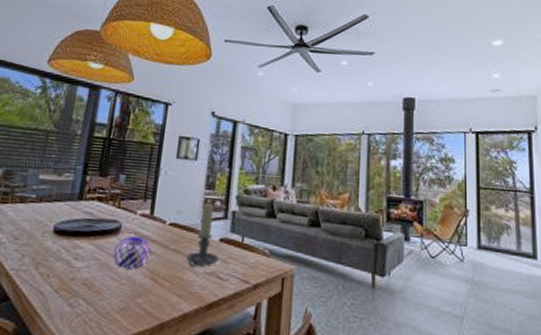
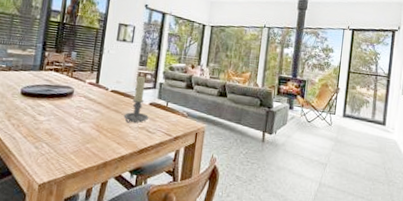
decorative orb: present [113,235,152,270] -> none [67,98,98,124]

